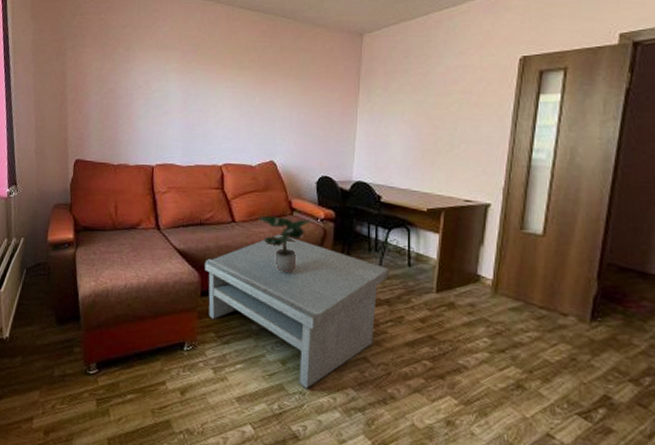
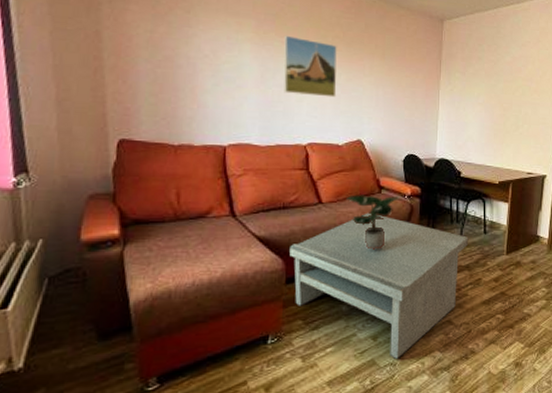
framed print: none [203,63,252,120] -> present [283,35,337,98]

